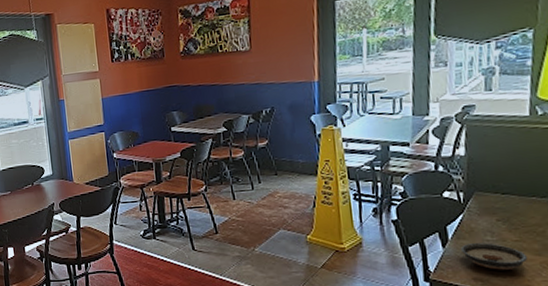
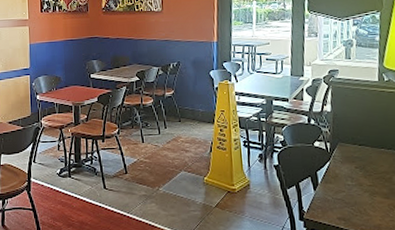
saucer: present [460,243,527,270] -> none [327,187,379,211]

